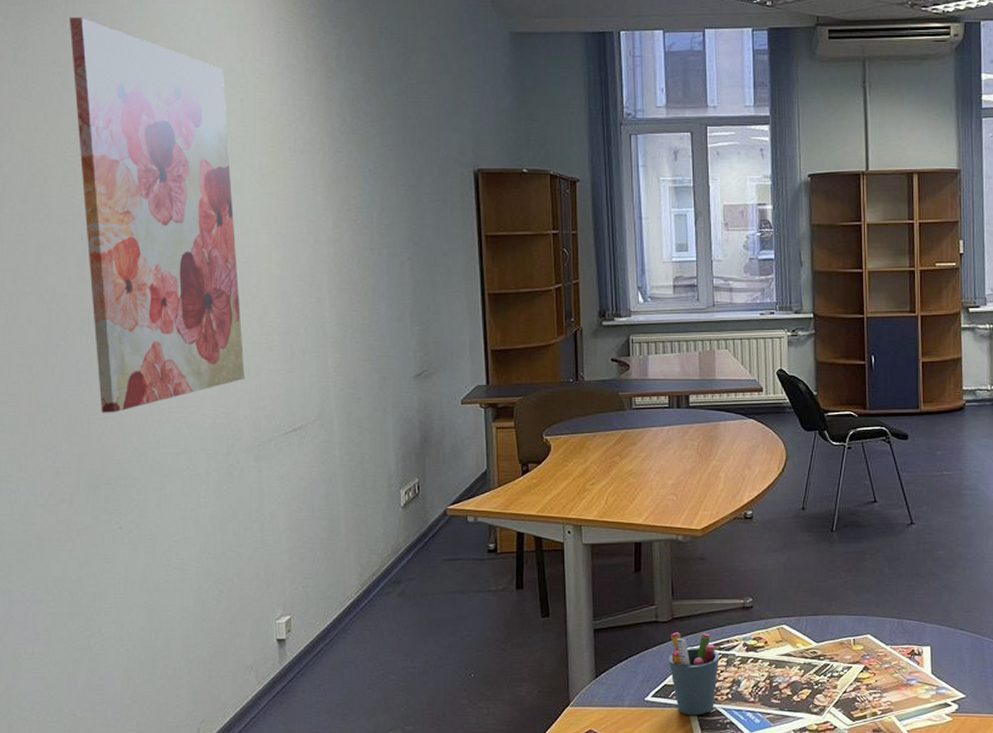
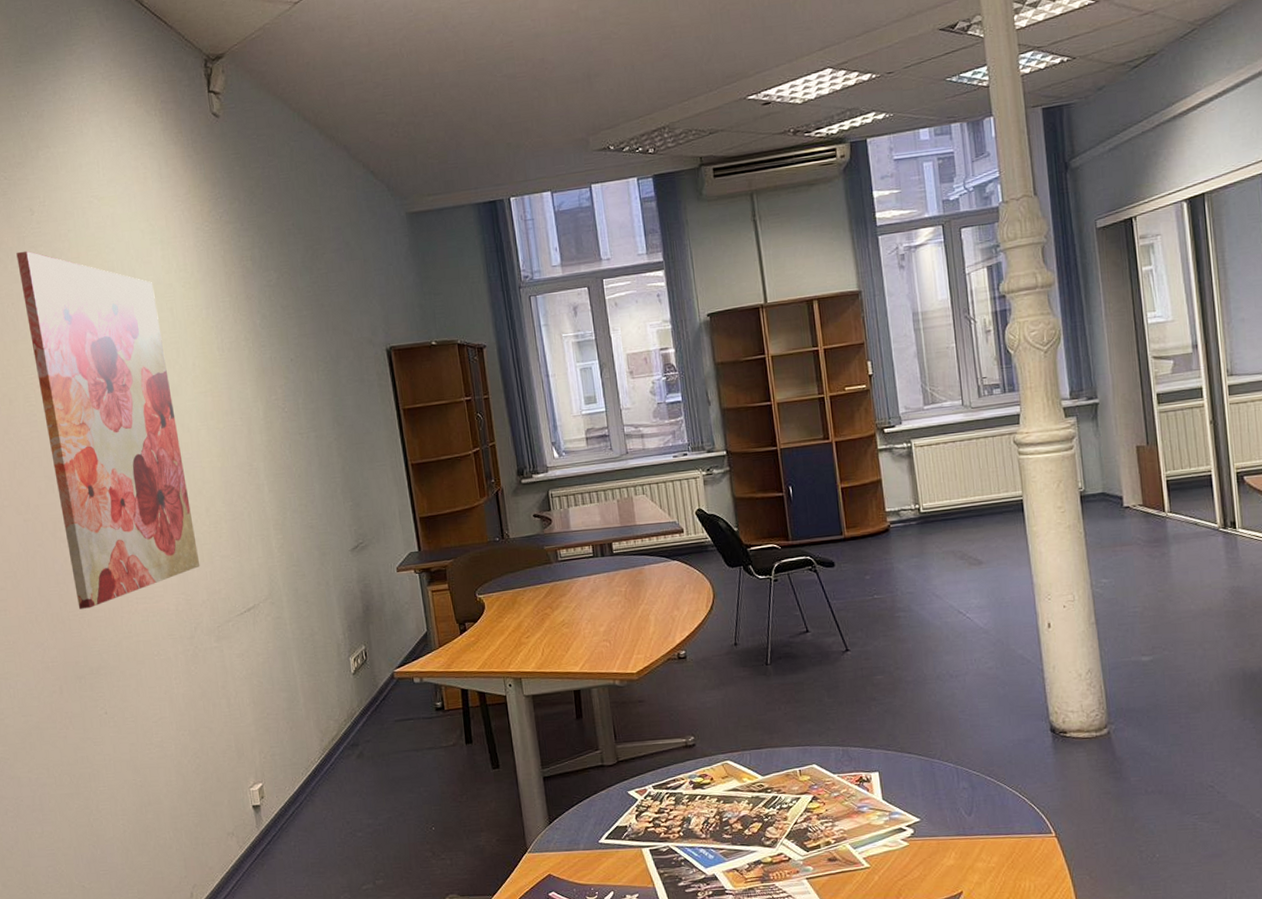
pen holder: present [668,632,719,715] -> none [617,774,668,855]

